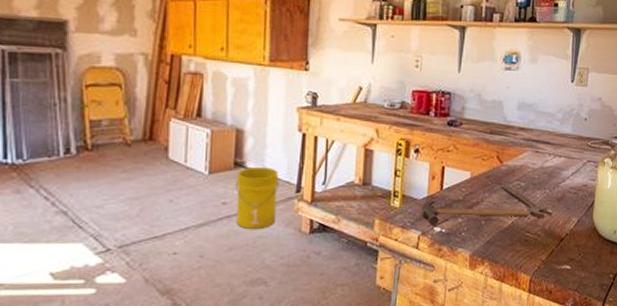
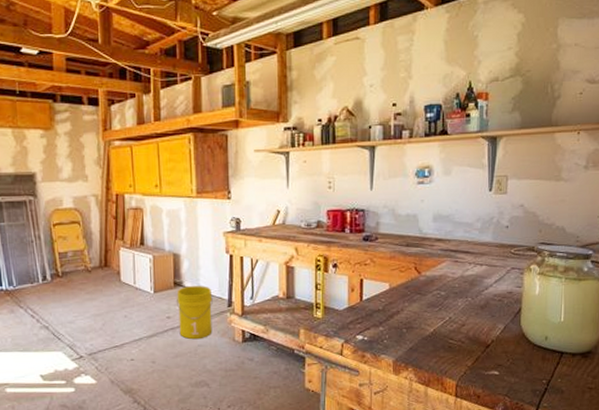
claw hammer: present [421,201,529,226] -> none [343,311,451,335]
wrench: present [501,184,553,218] -> none [420,294,477,325]

